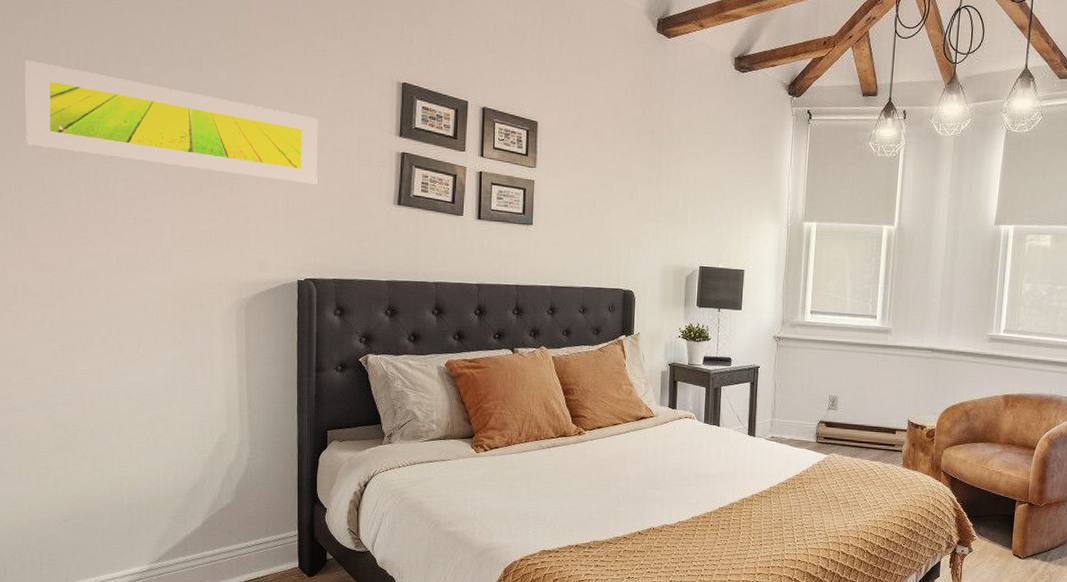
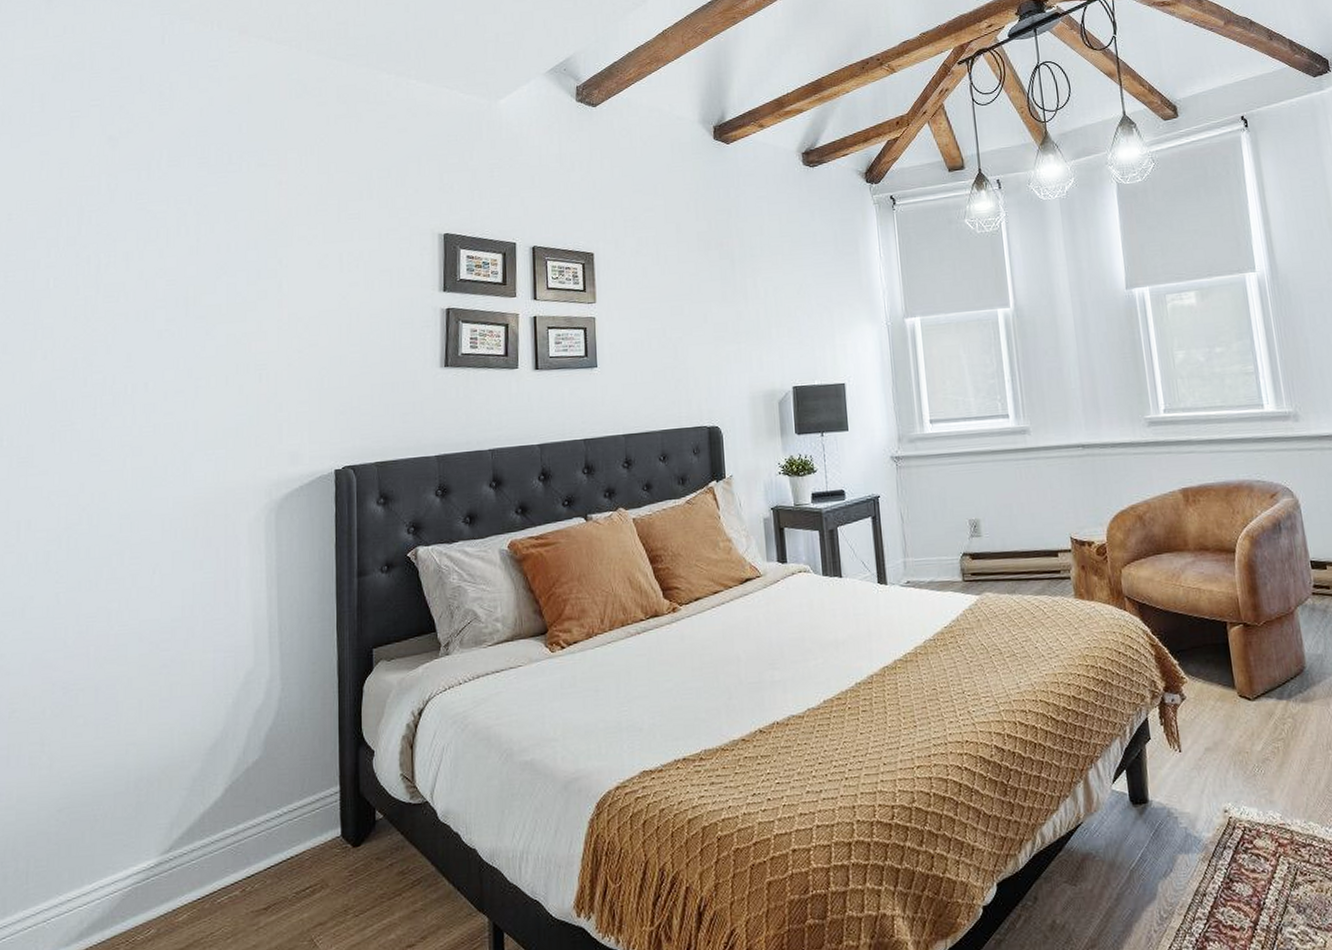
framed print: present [24,59,318,185] -> none [40,270,355,362]

